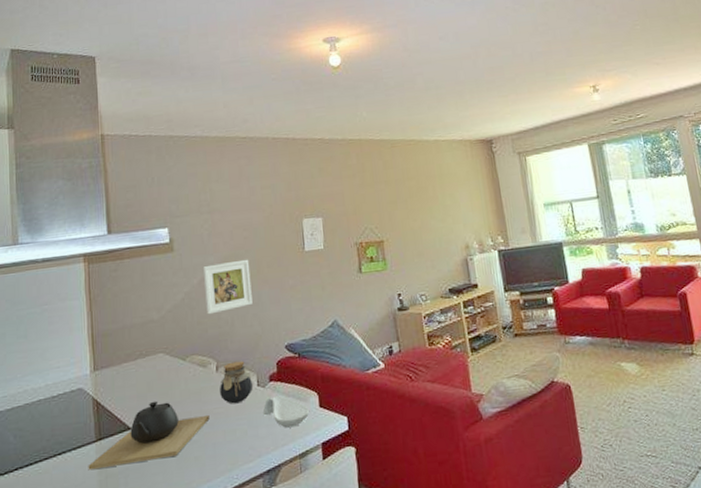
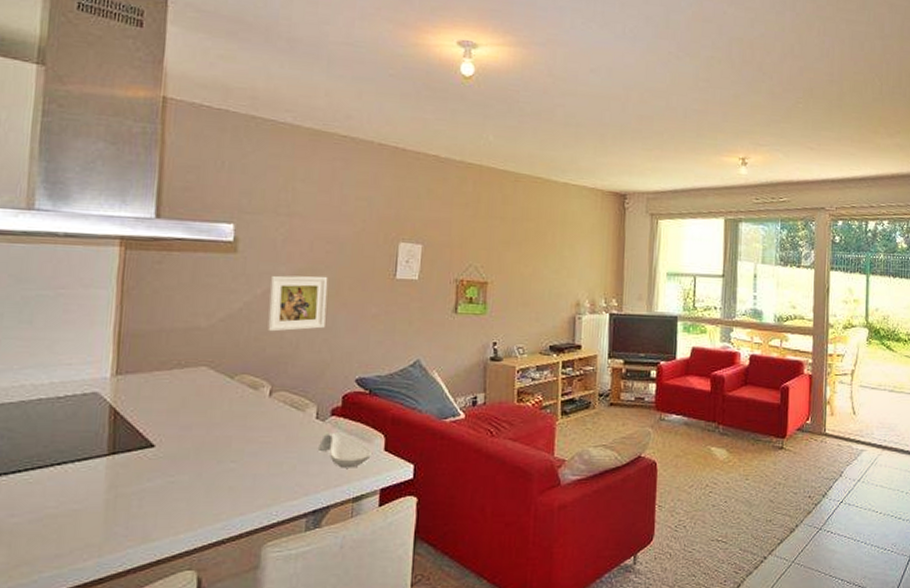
teapot: present [88,400,210,471] -> none [93,419,254,487]
jar: present [220,360,254,404] -> none [270,388,312,435]

